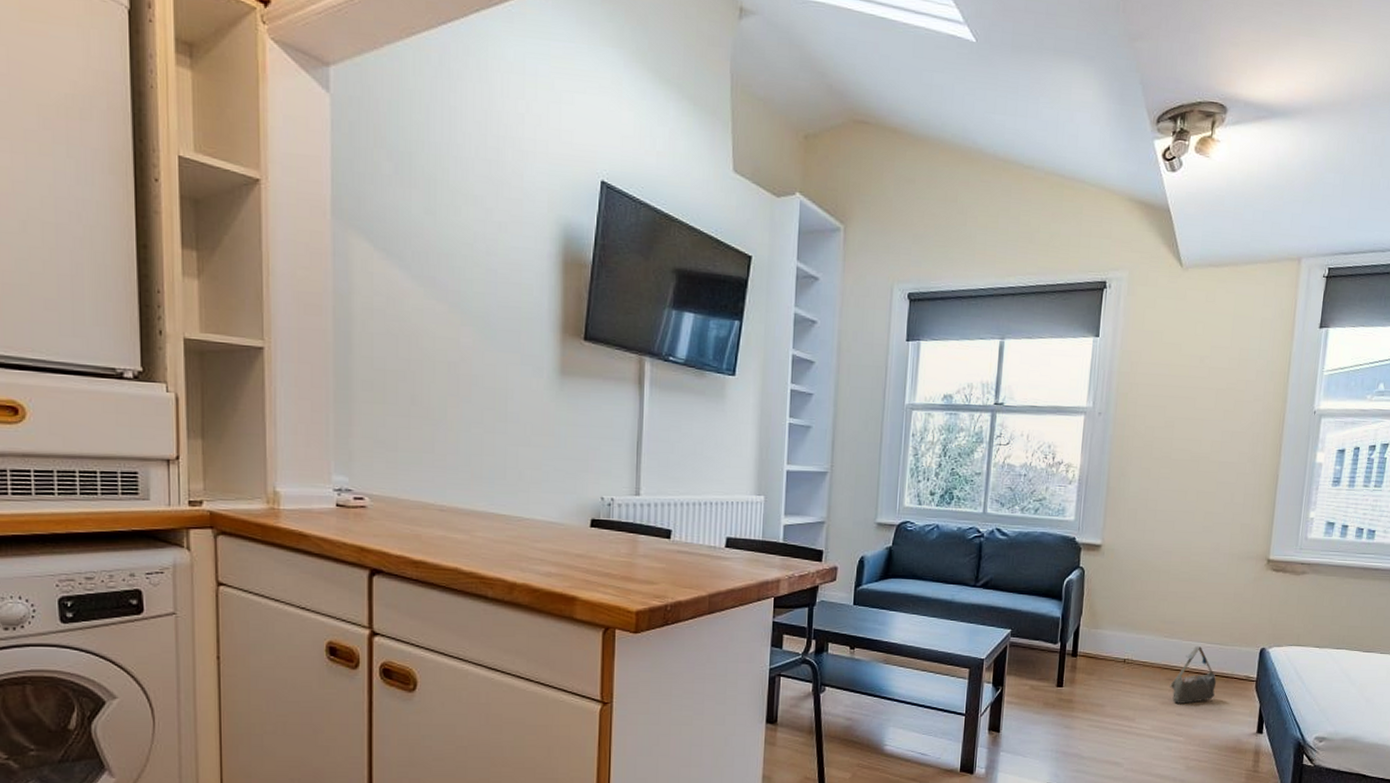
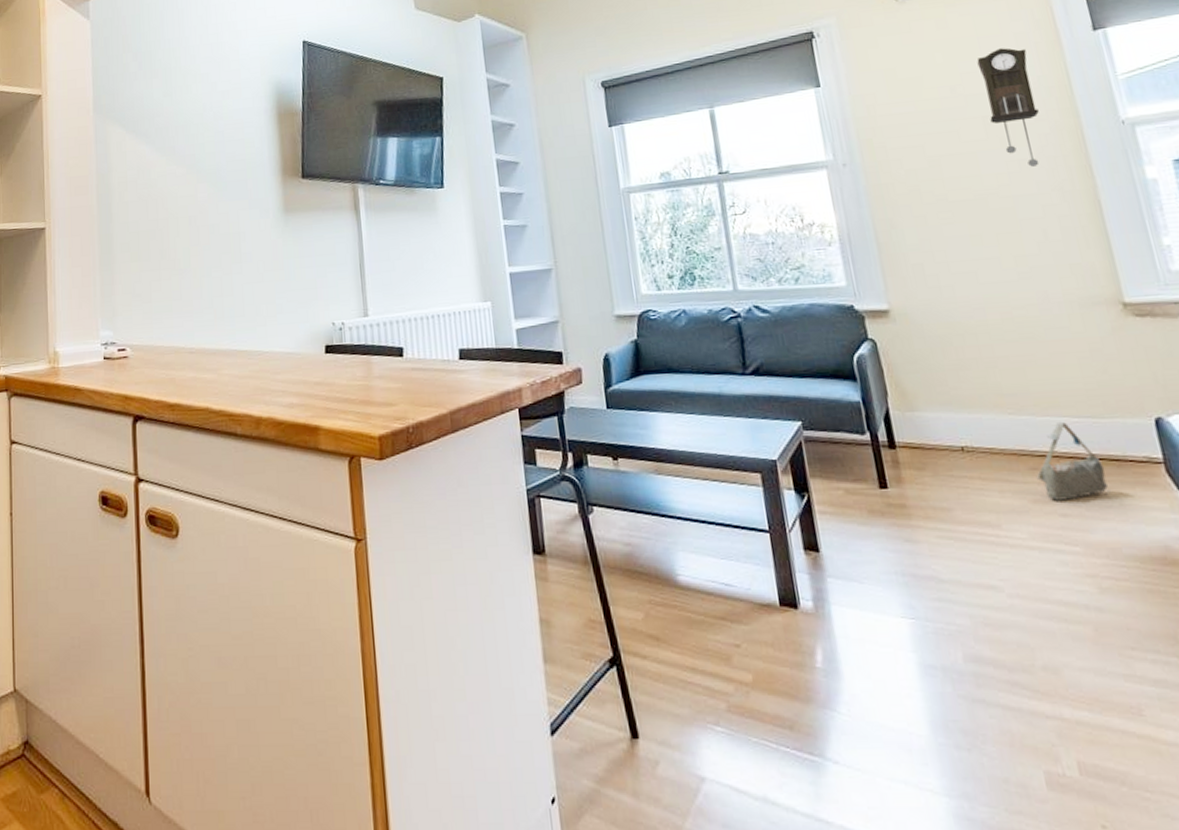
pendulum clock: none [1222,329,1266,439] -> present [976,48,1040,167]

